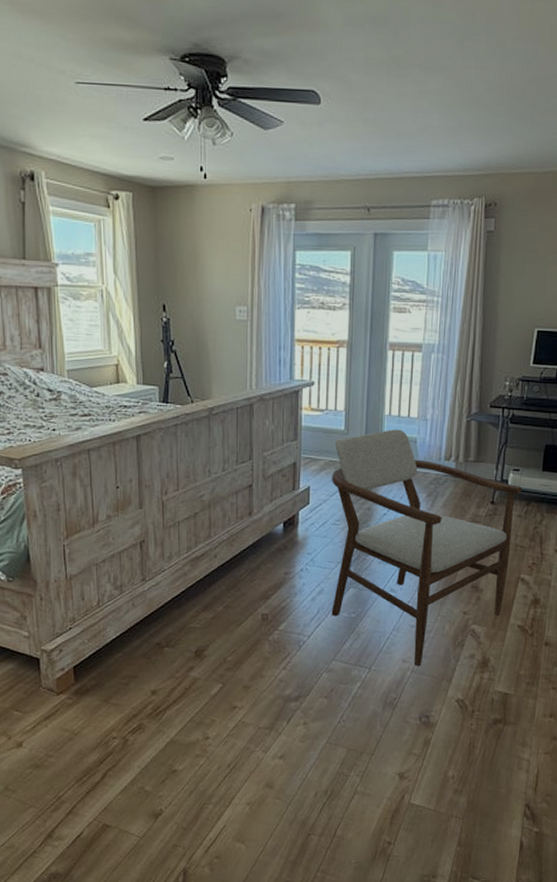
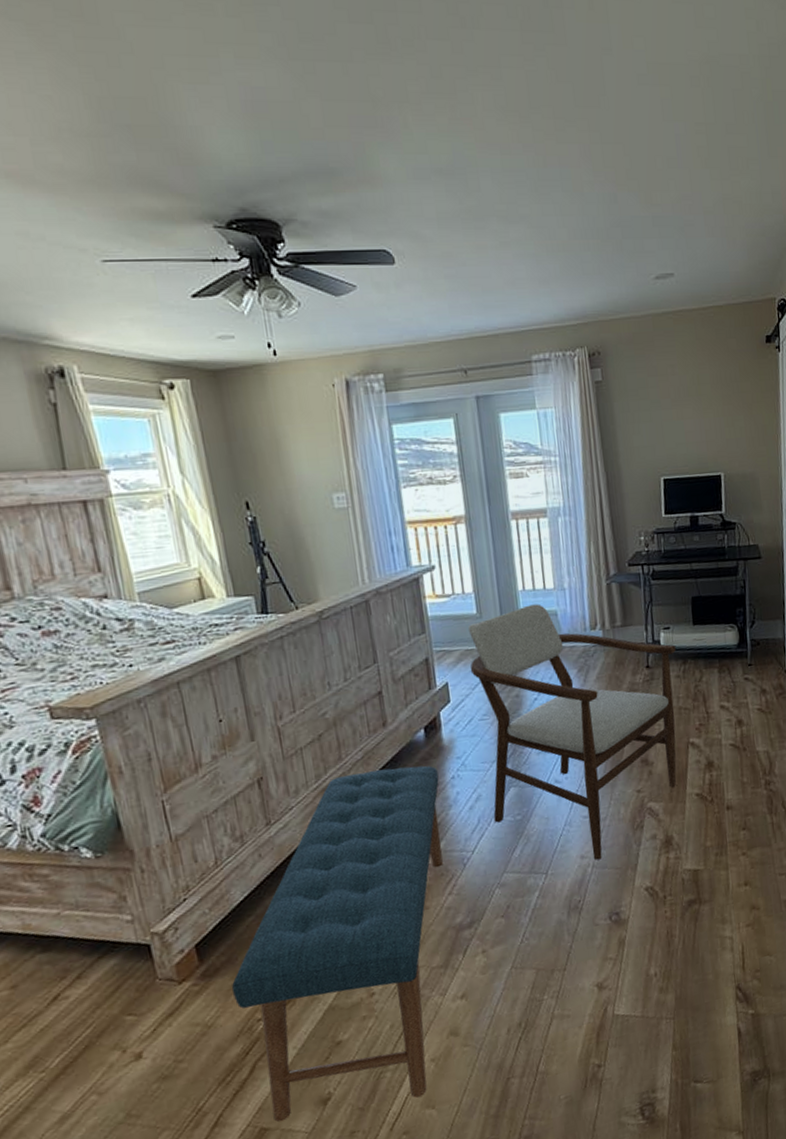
bench: none [97,552,289,831] -> present [232,765,443,1122]

